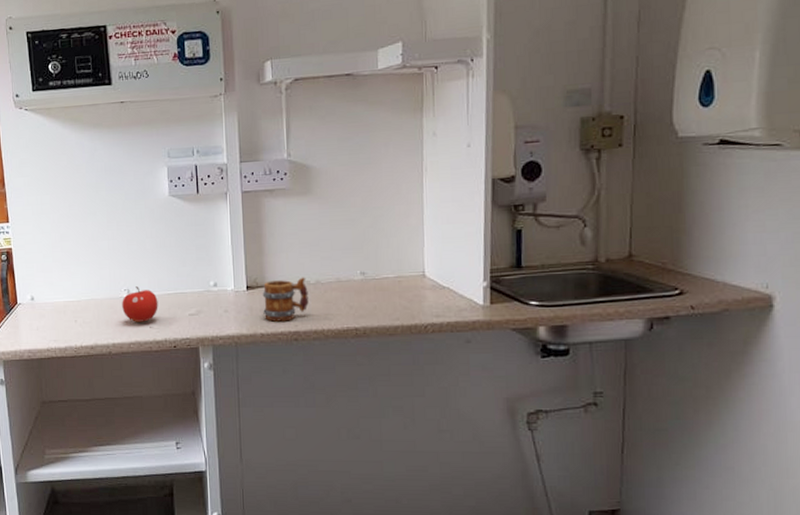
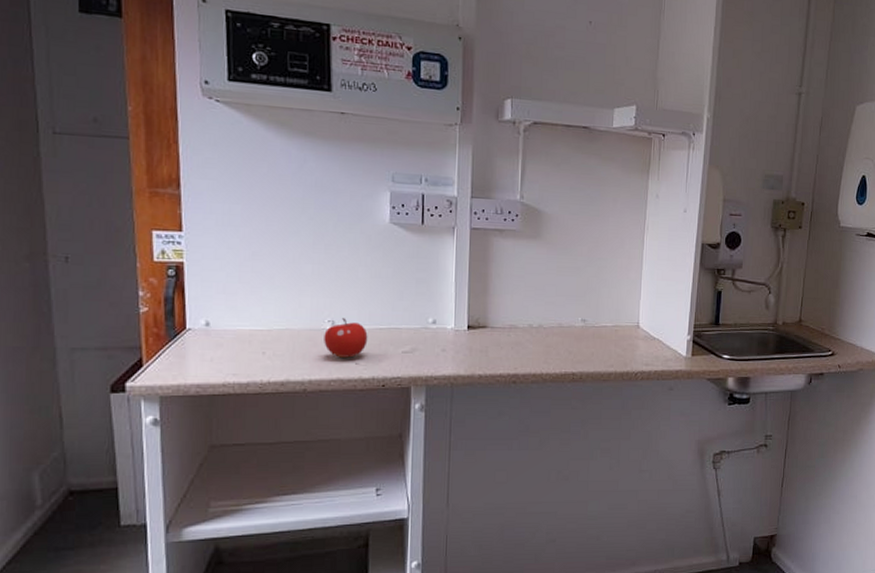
mug: present [262,277,309,322] -> none [483,320,530,364]

